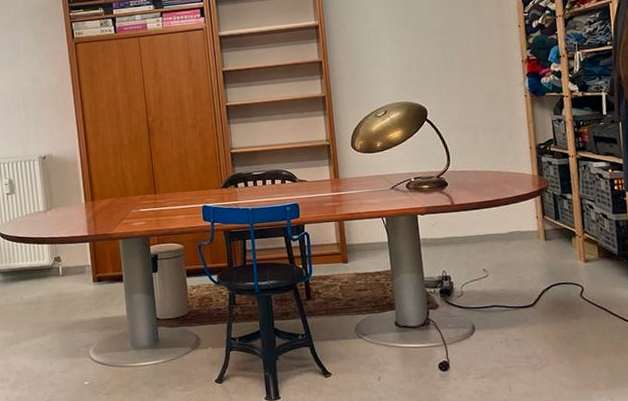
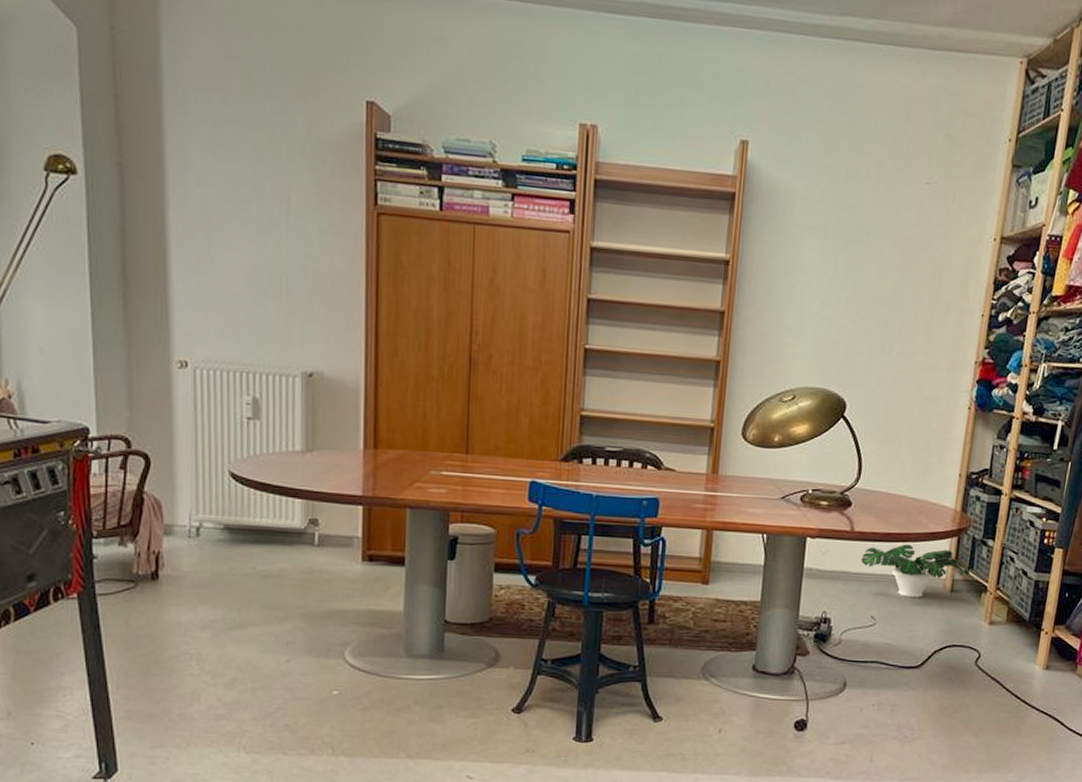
potted plant: none [464,207,558,250] -> present [861,544,970,597]

